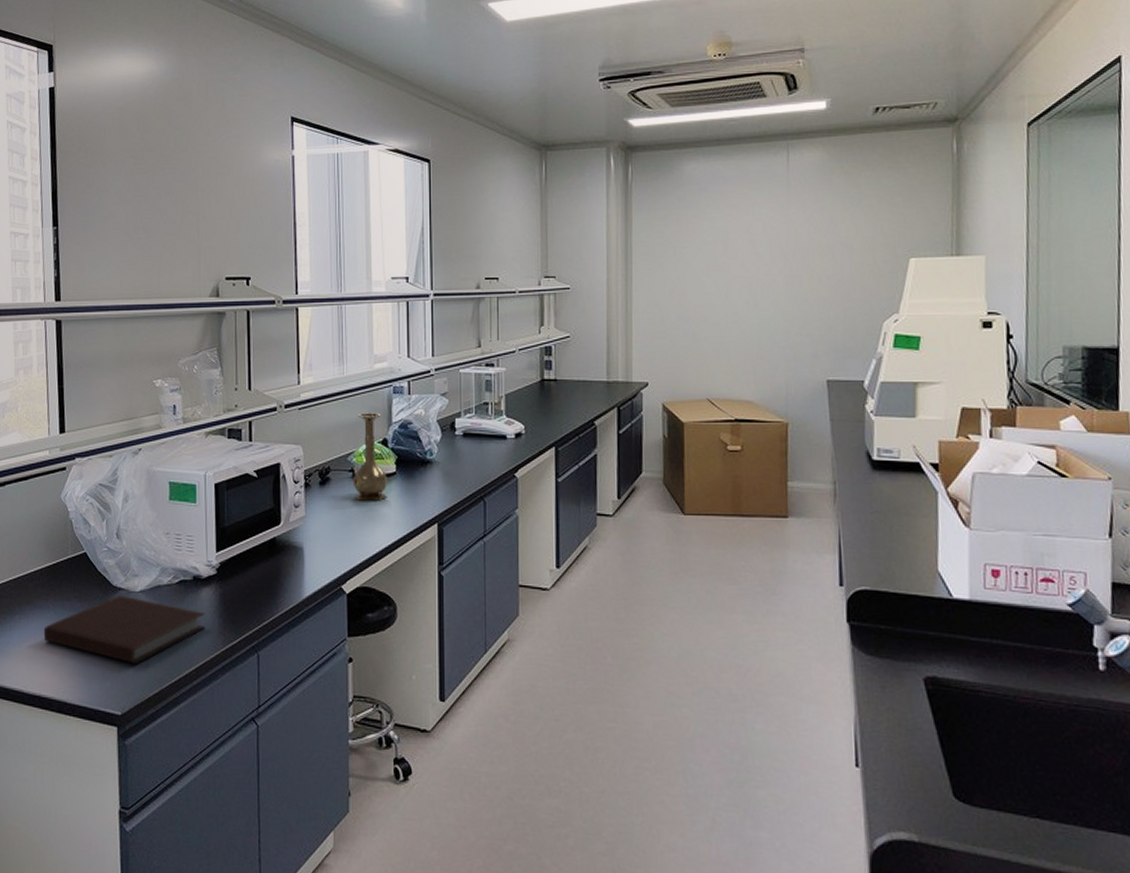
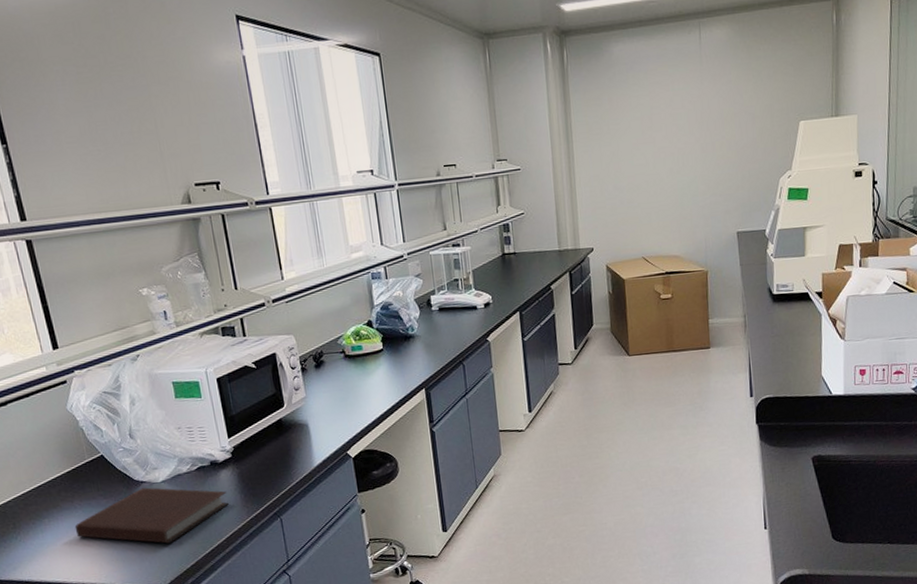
vase: present [353,413,387,501] -> none [342,298,378,378]

